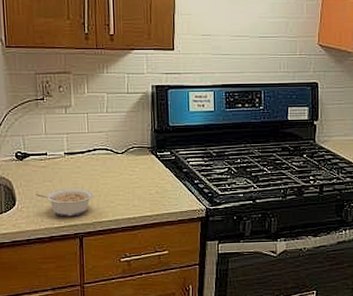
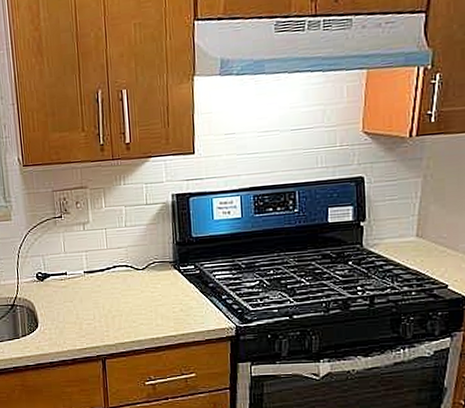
legume: present [36,188,94,217] -> none [57,308,115,338]

